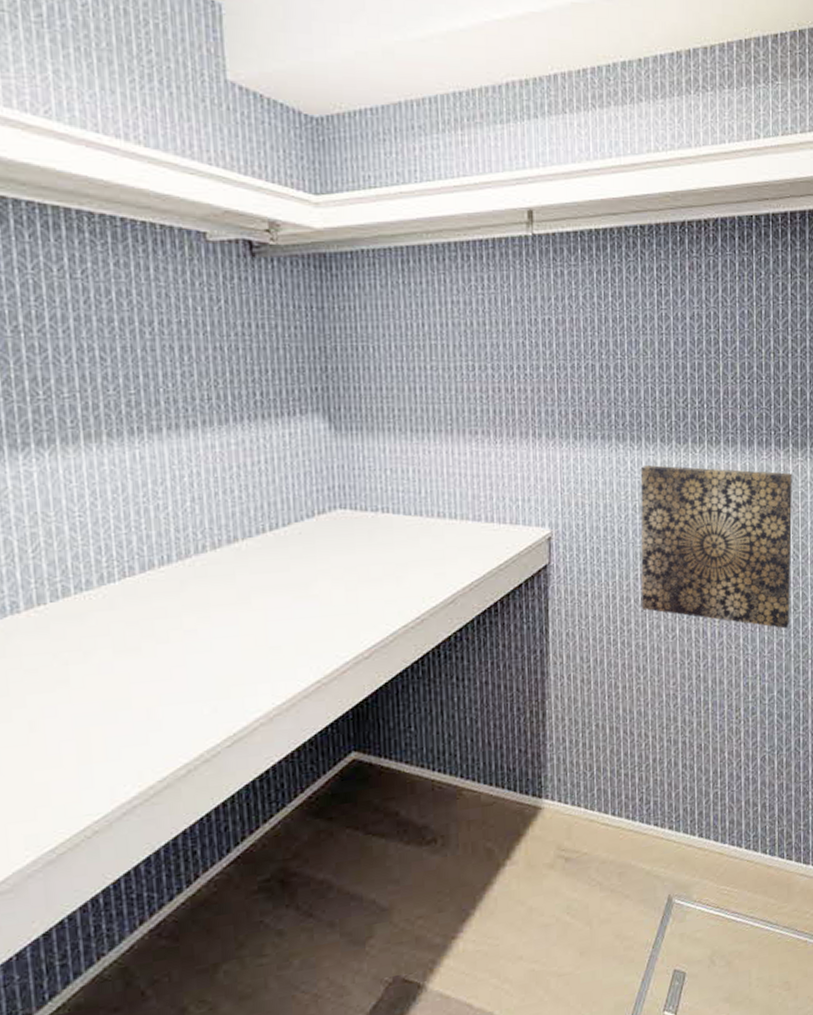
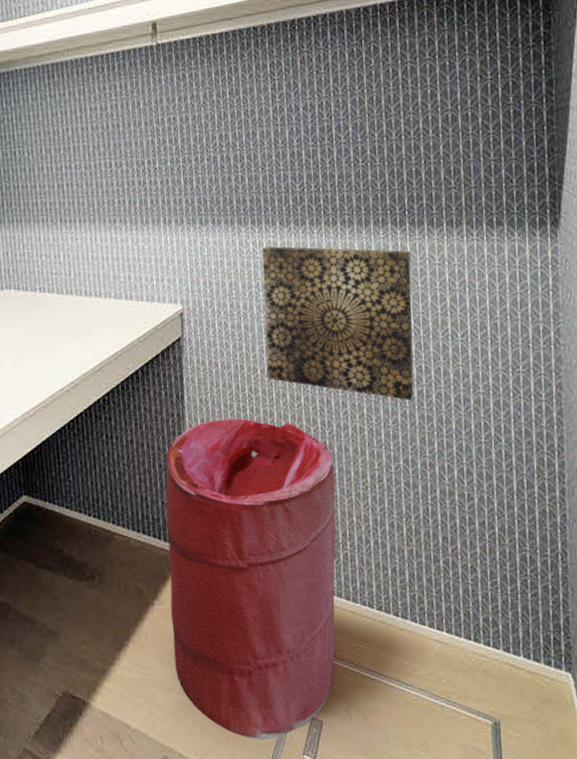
laundry hamper: none [523,652,708,1002] -> present [166,418,336,741]

